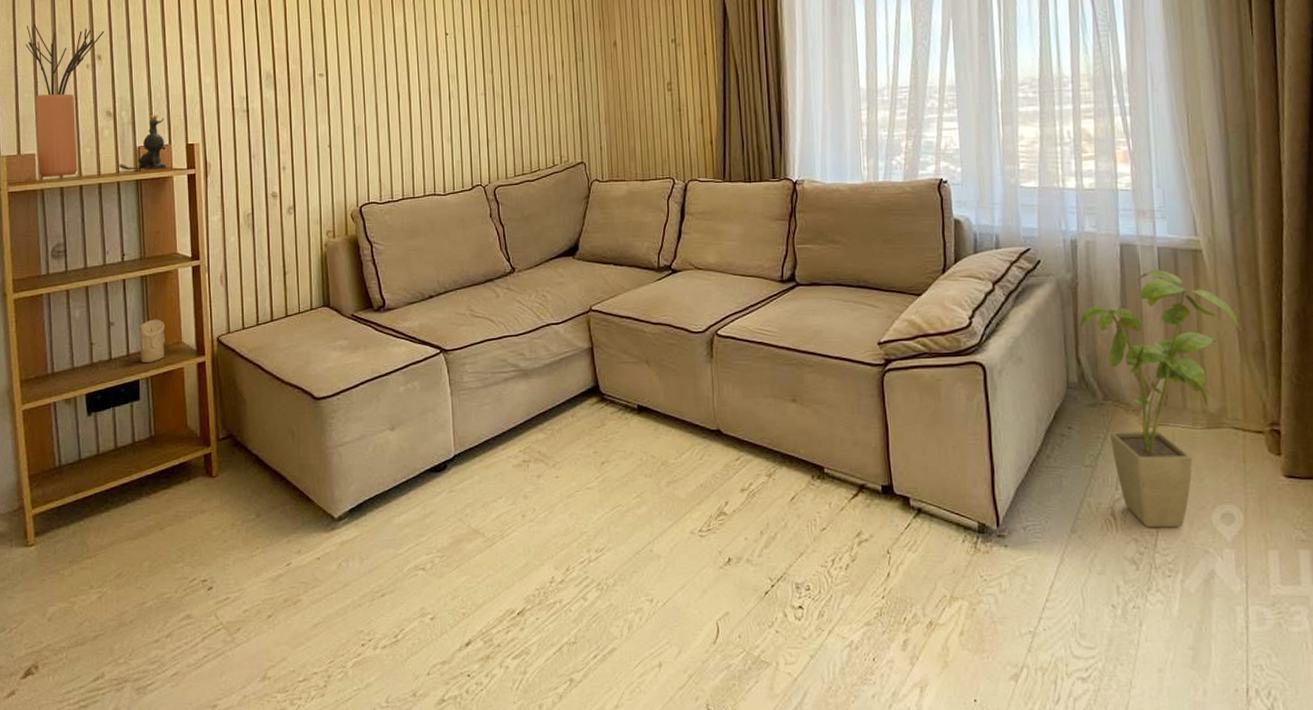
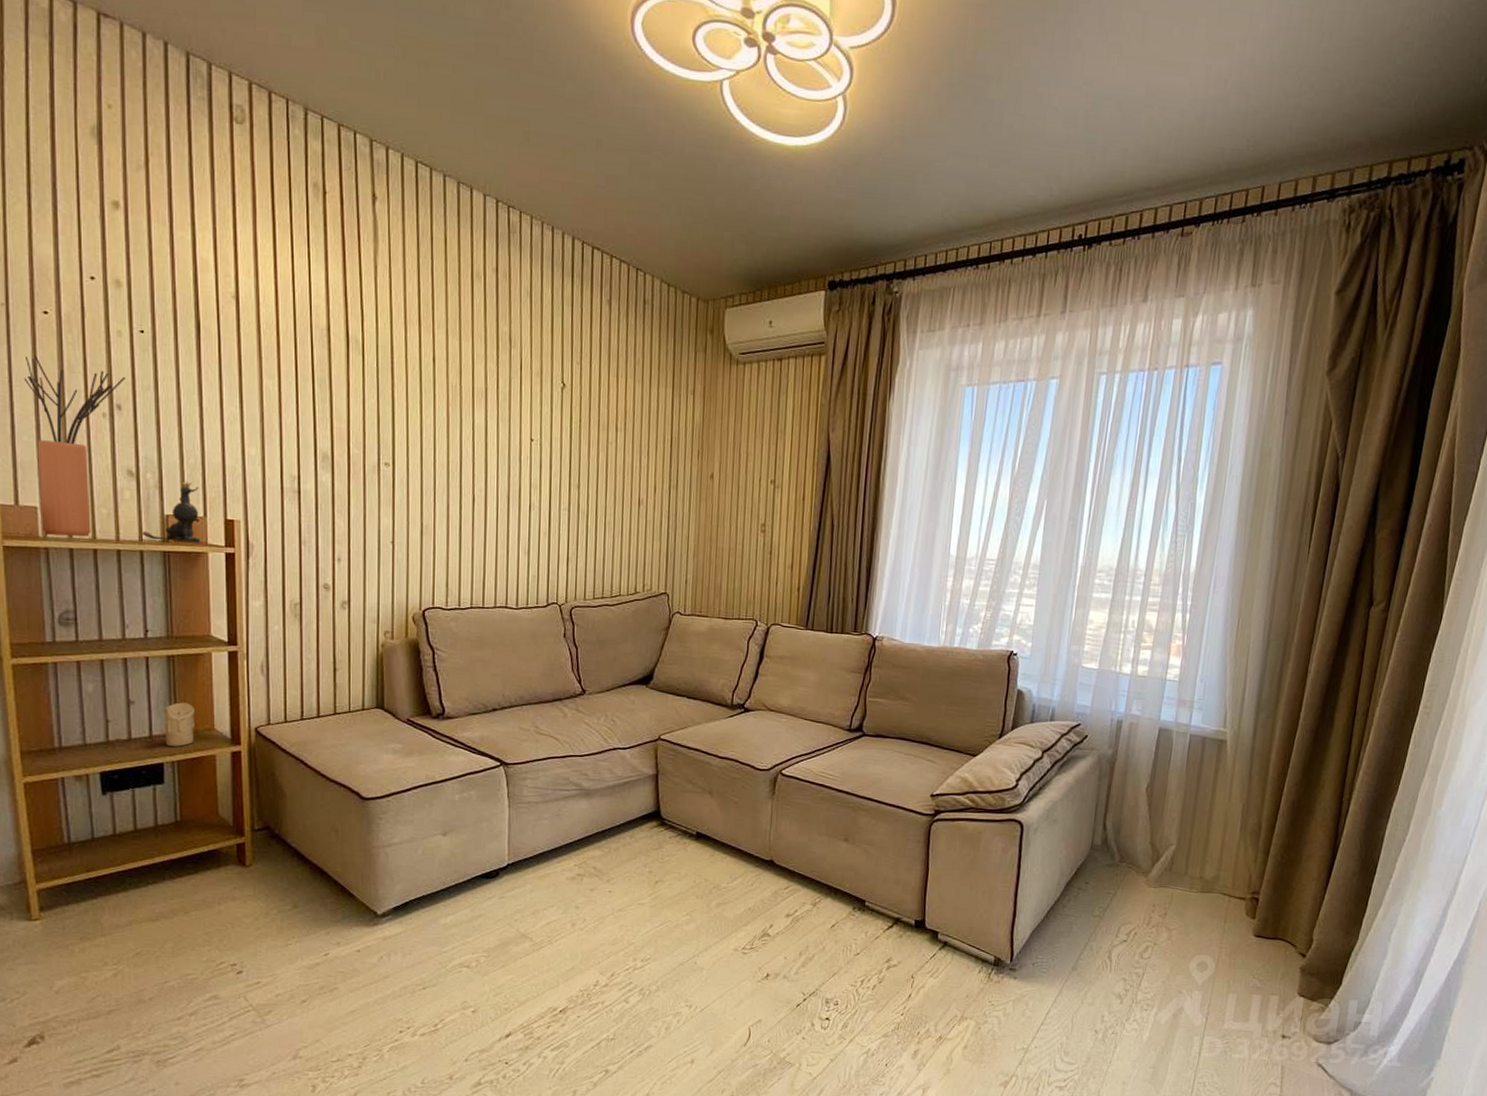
house plant: present [1079,270,1242,528] -> none [1111,754,1245,972]

